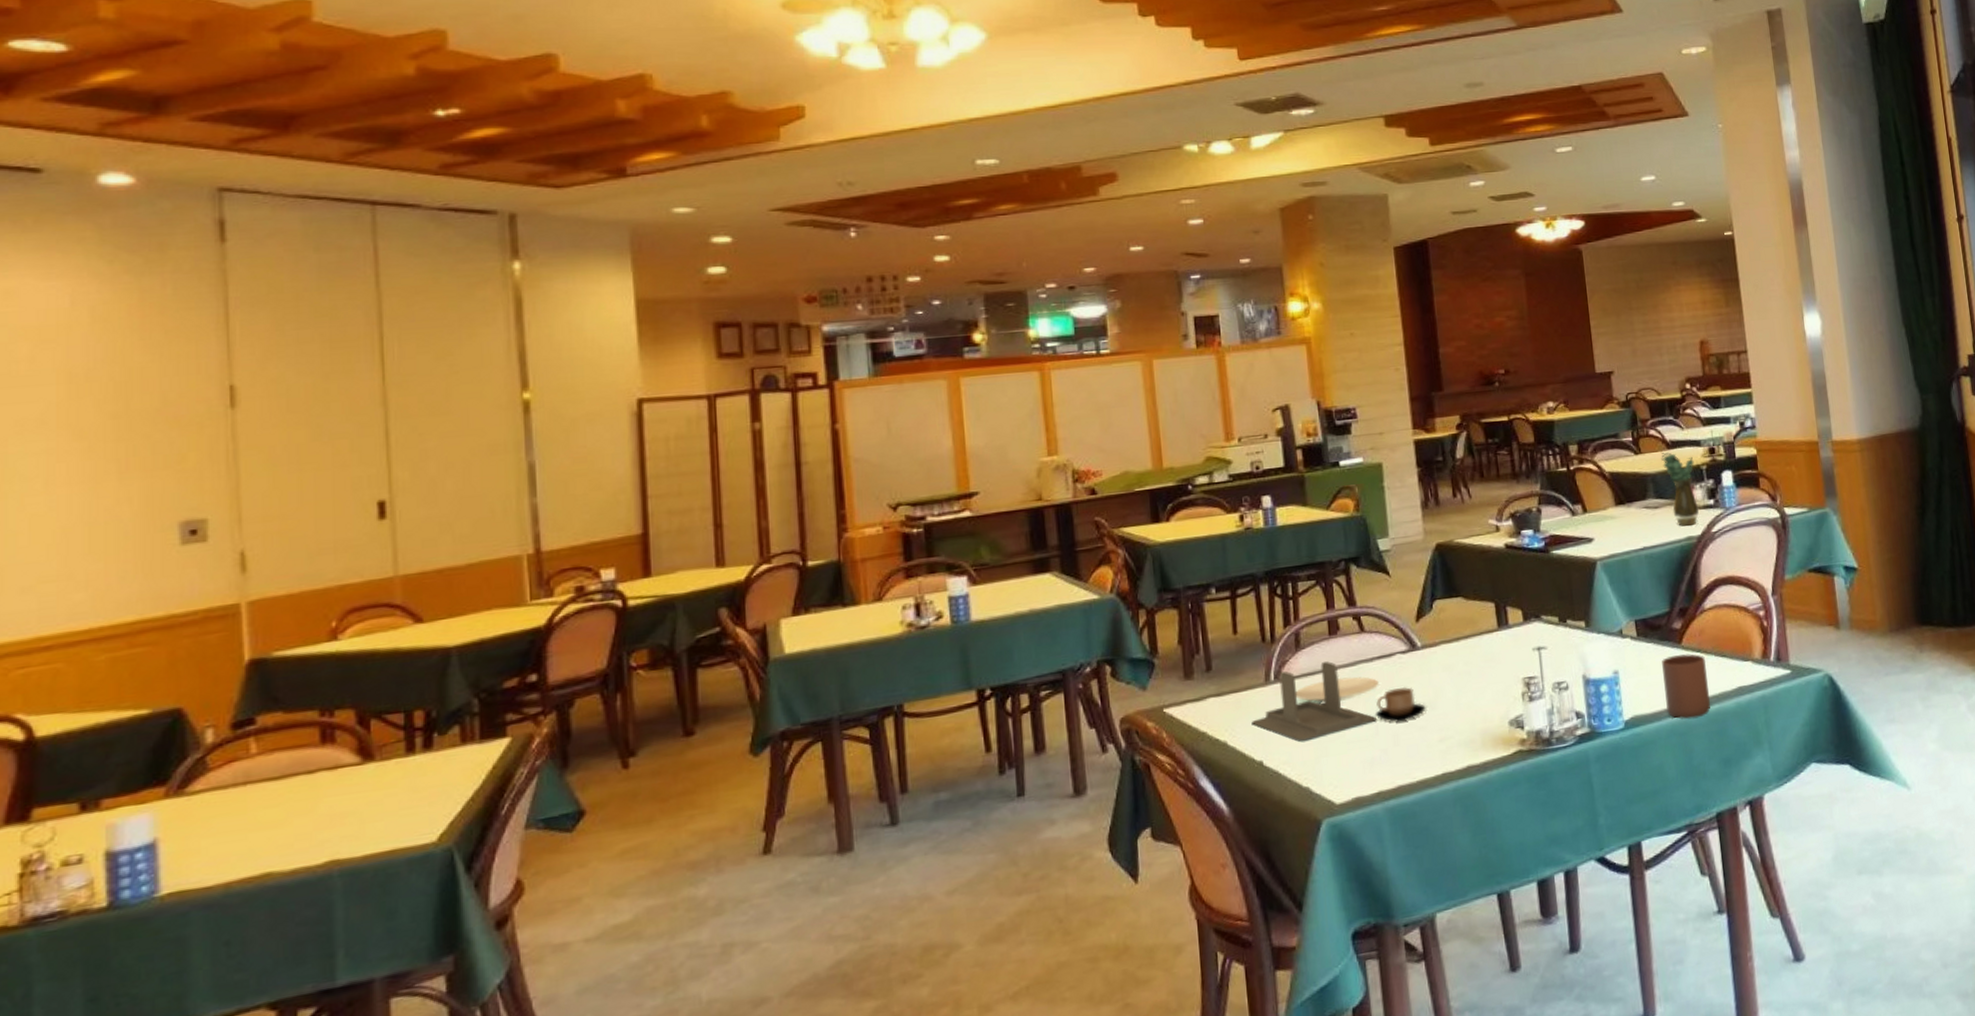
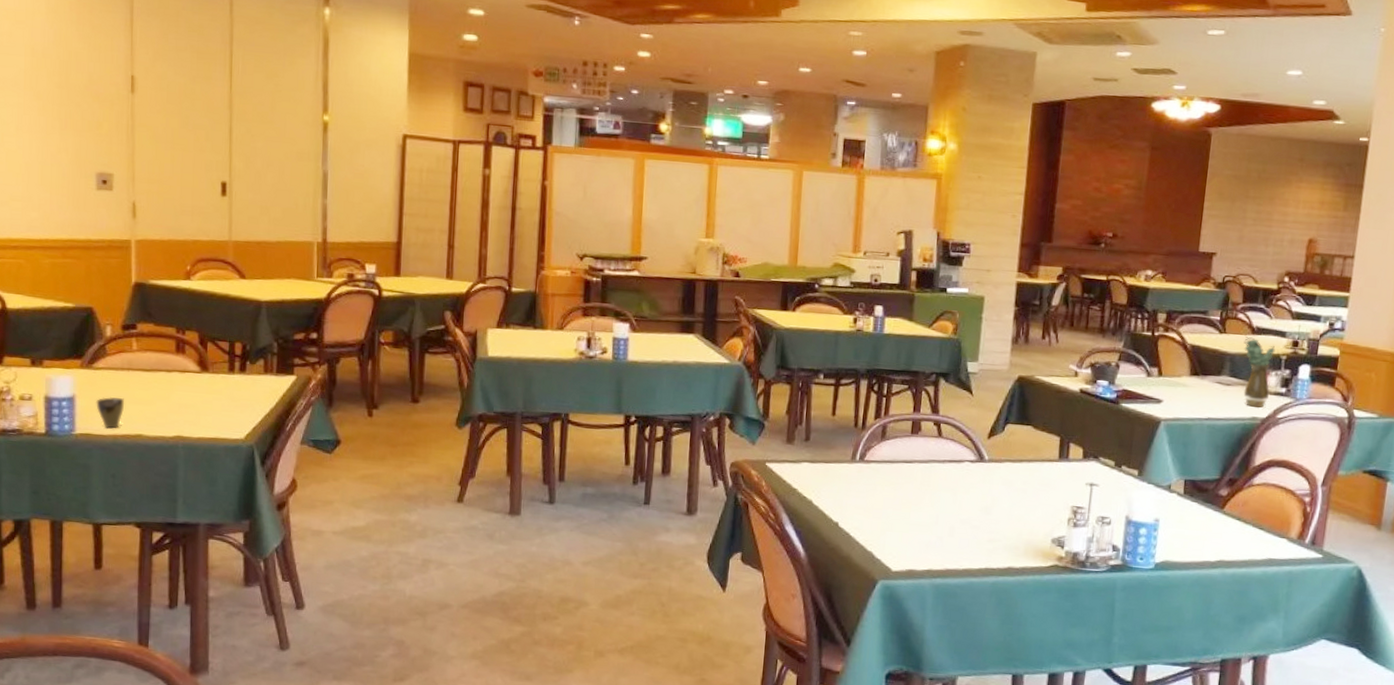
cup: none [193,827,242,876] -> present [96,397,125,429]
napkin holder: present [1252,661,1377,741] -> none [835,454,938,515]
plate: present [1295,676,1379,702] -> none [874,469,946,490]
cup: present [1375,686,1426,721] -> none [937,489,982,517]
cup: present [1662,654,1710,720] -> none [1196,518,1243,576]

